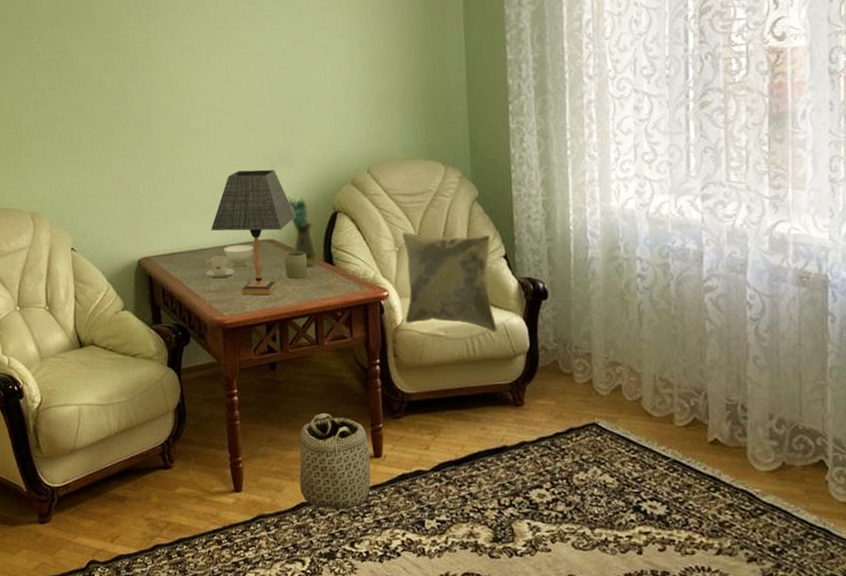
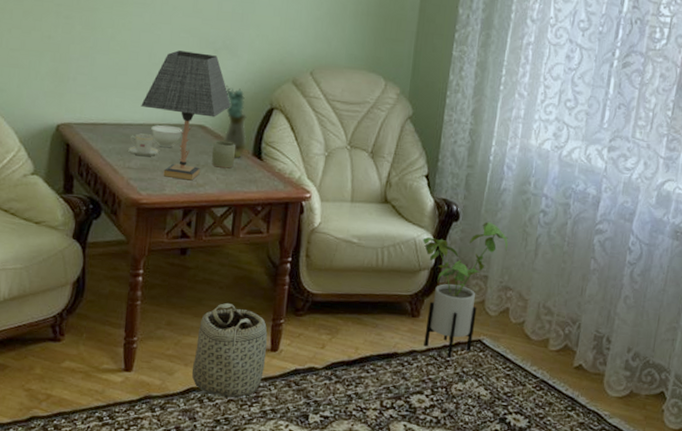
pillow: present [401,231,498,332] -> none [322,138,417,246]
house plant: none [512,295,607,446] -> present [422,221,508,358]

